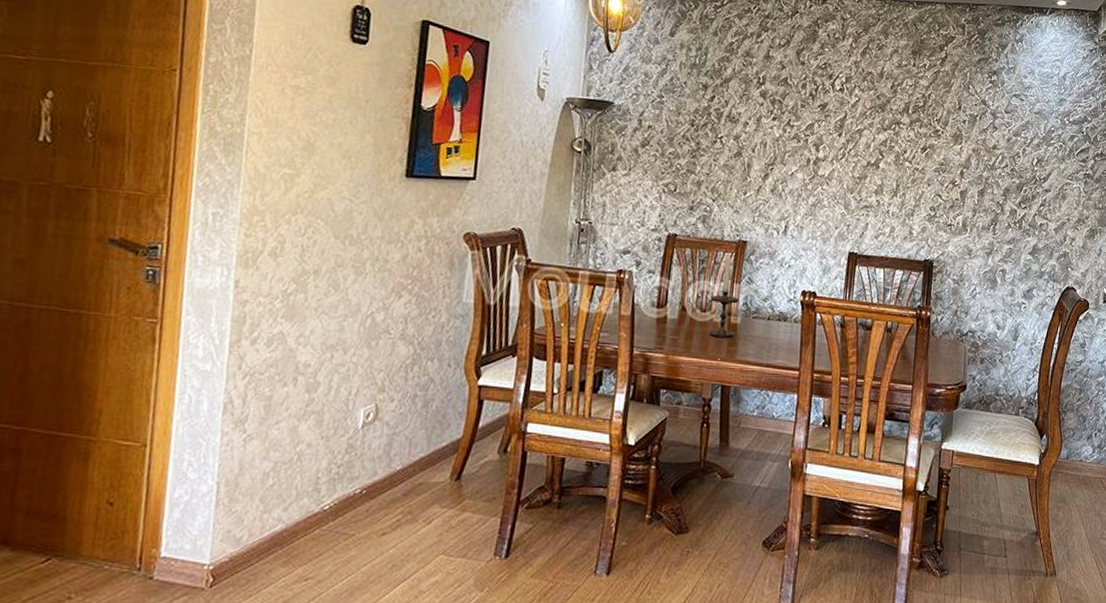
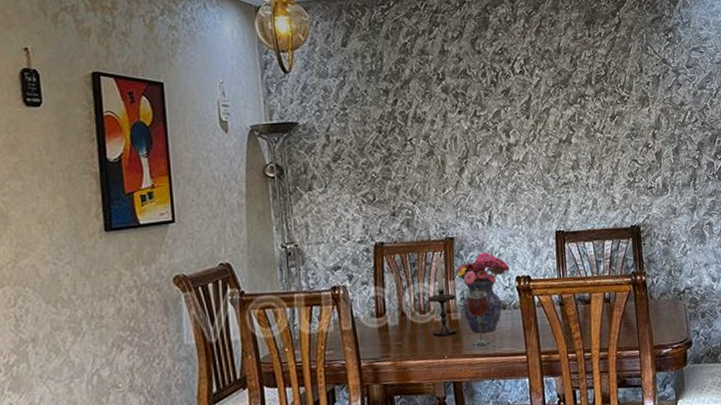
flower arrangement: none [744,260,798,342] -> present [457,251,510,333]
wineglass: none [747,295,771,354] -> present [467,287,491,346]

